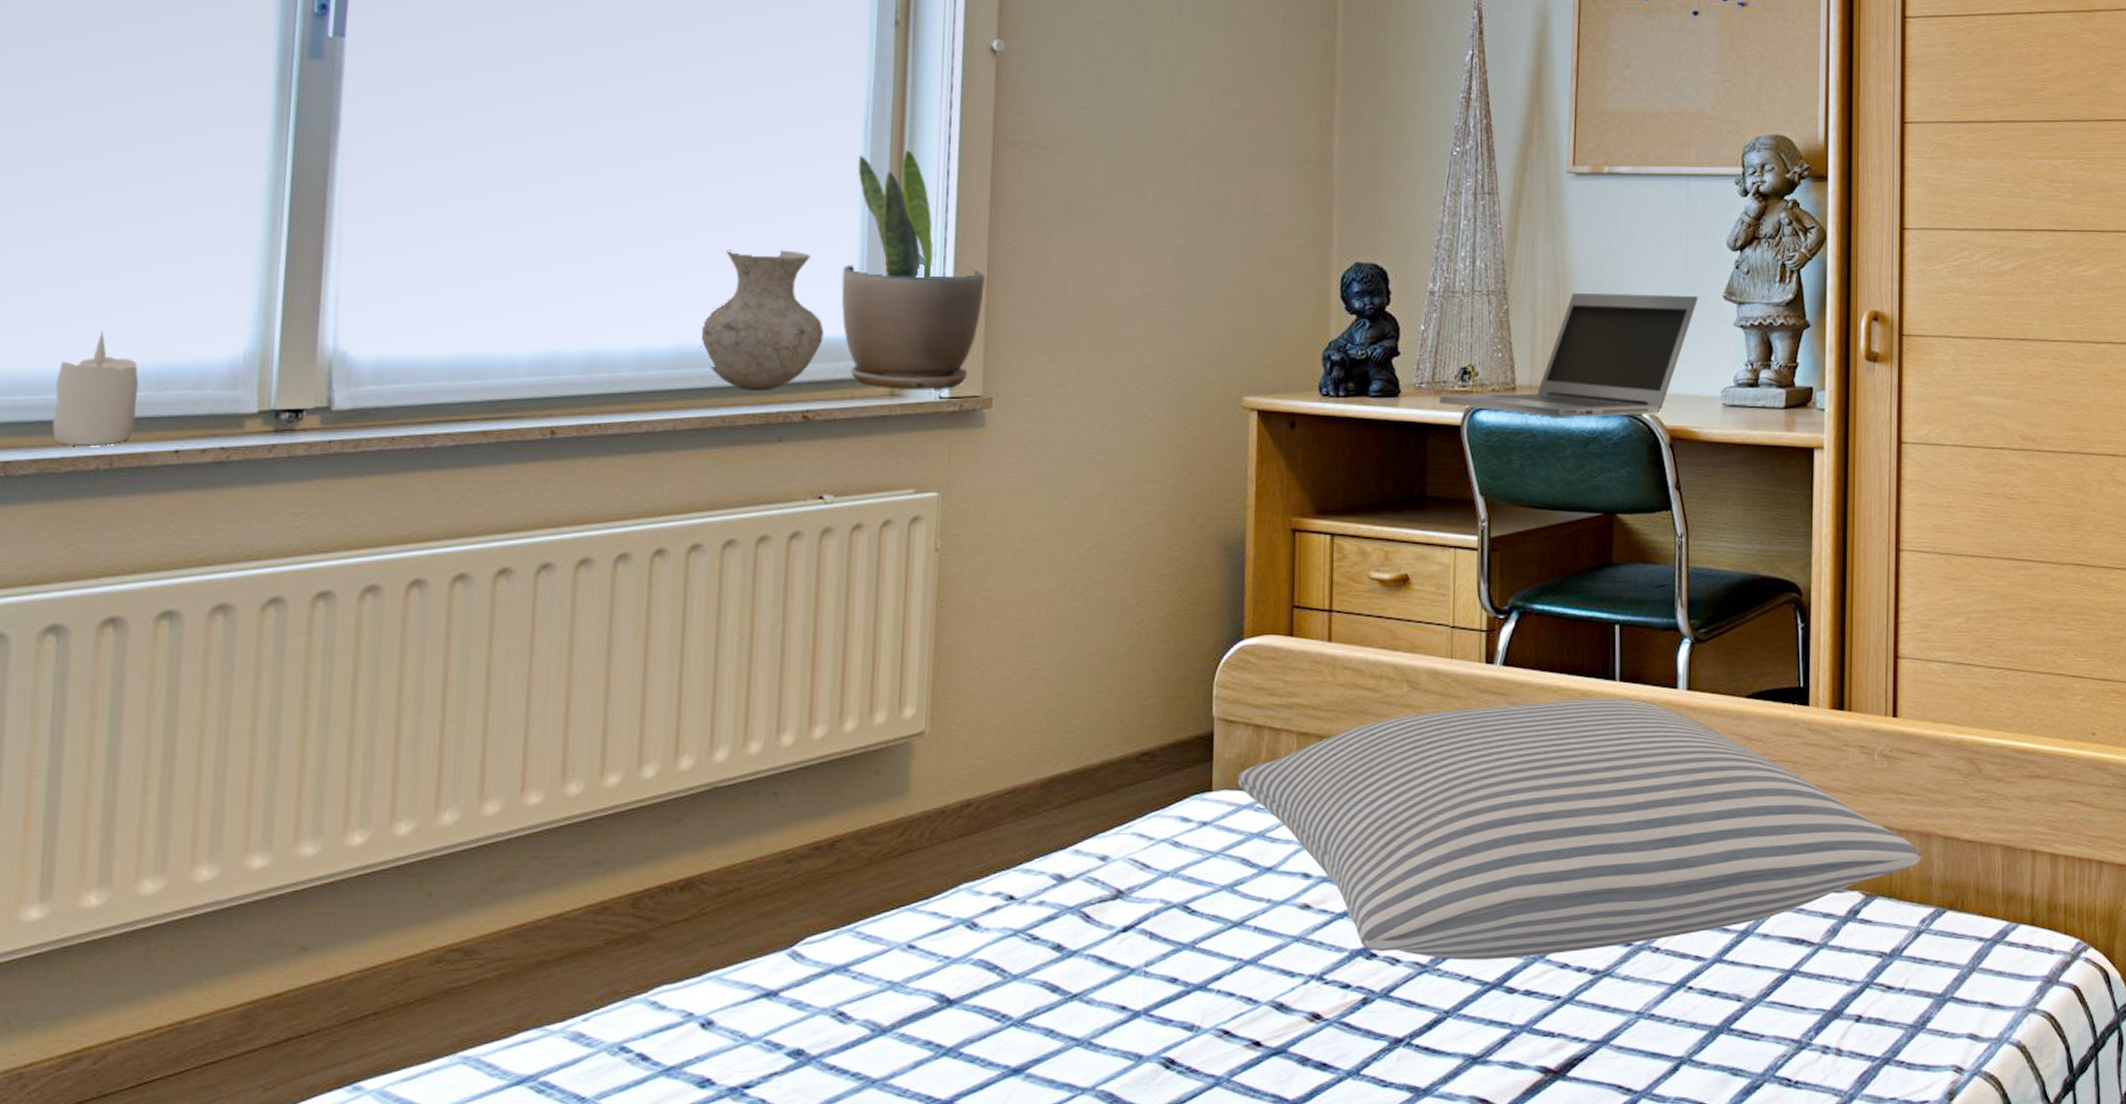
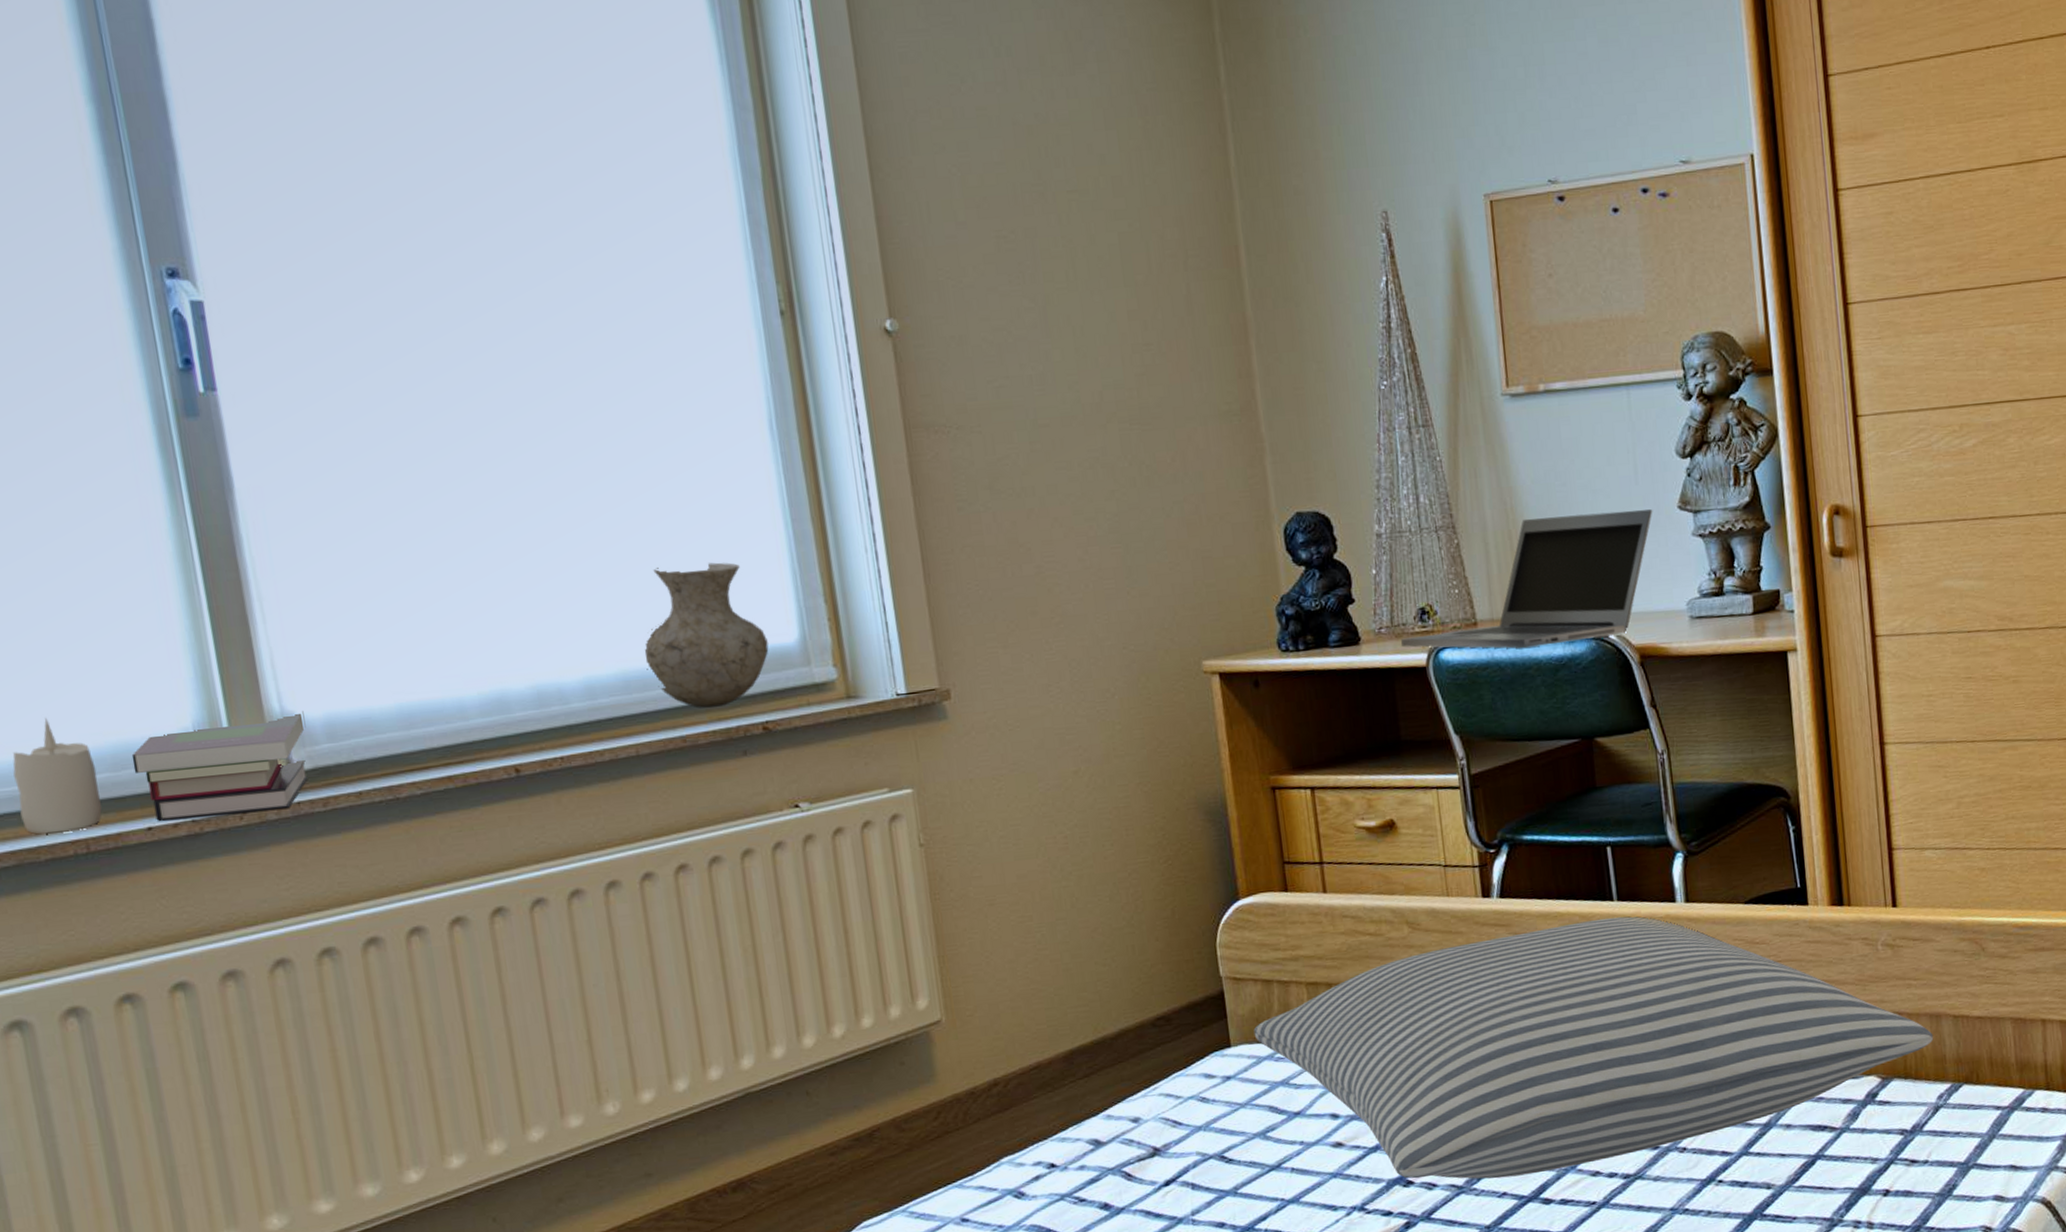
books: none [175,351,356,447] -> present [131,711,308,822]
potted plant: present [841,150,985,391] -> none [769,446,923,693]

